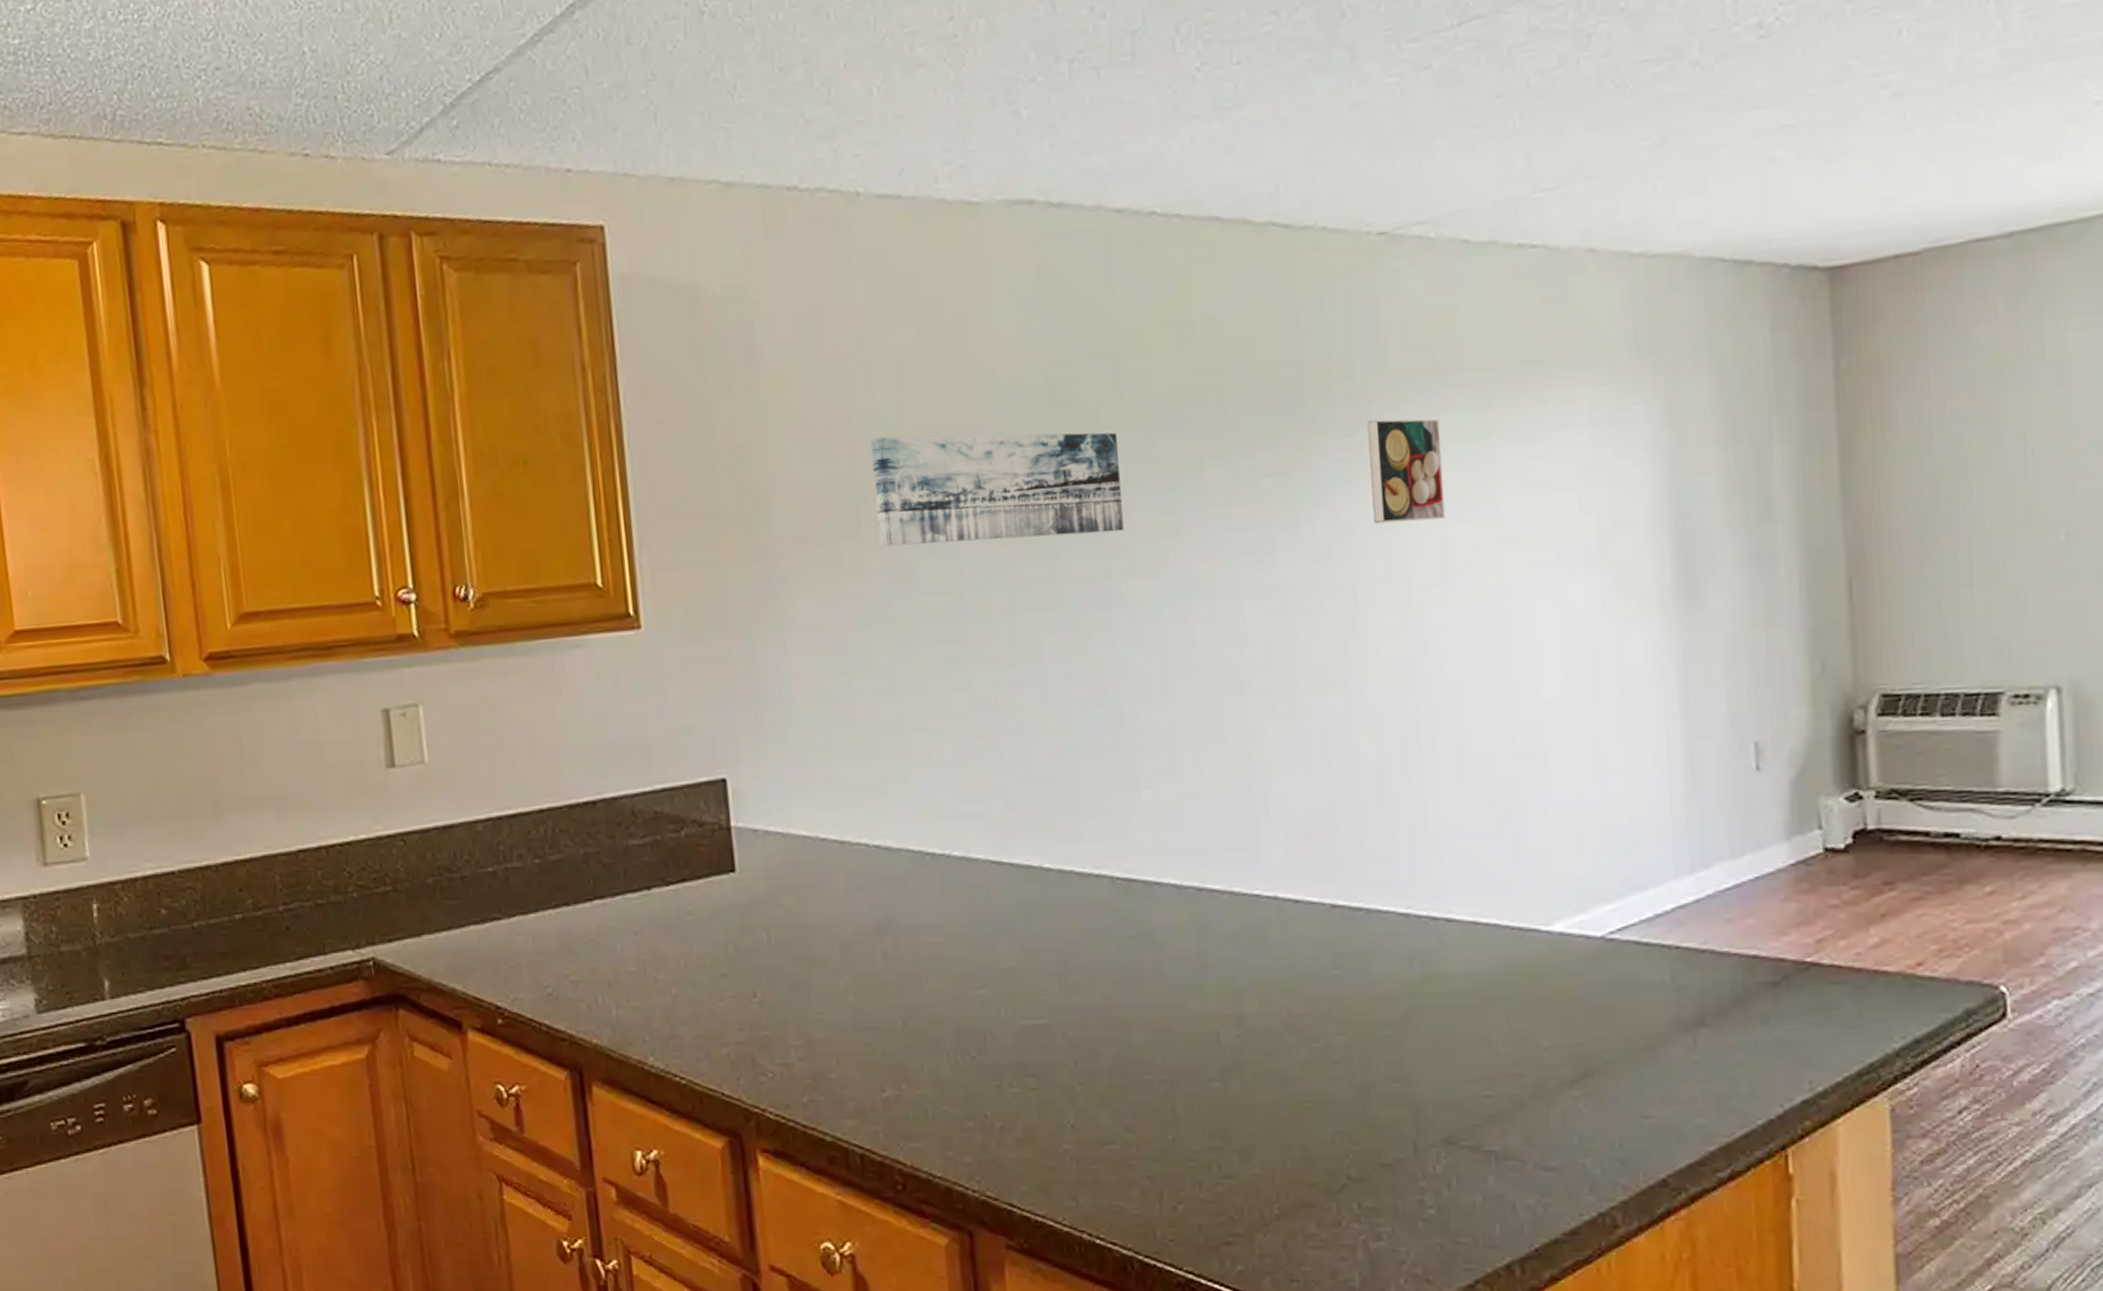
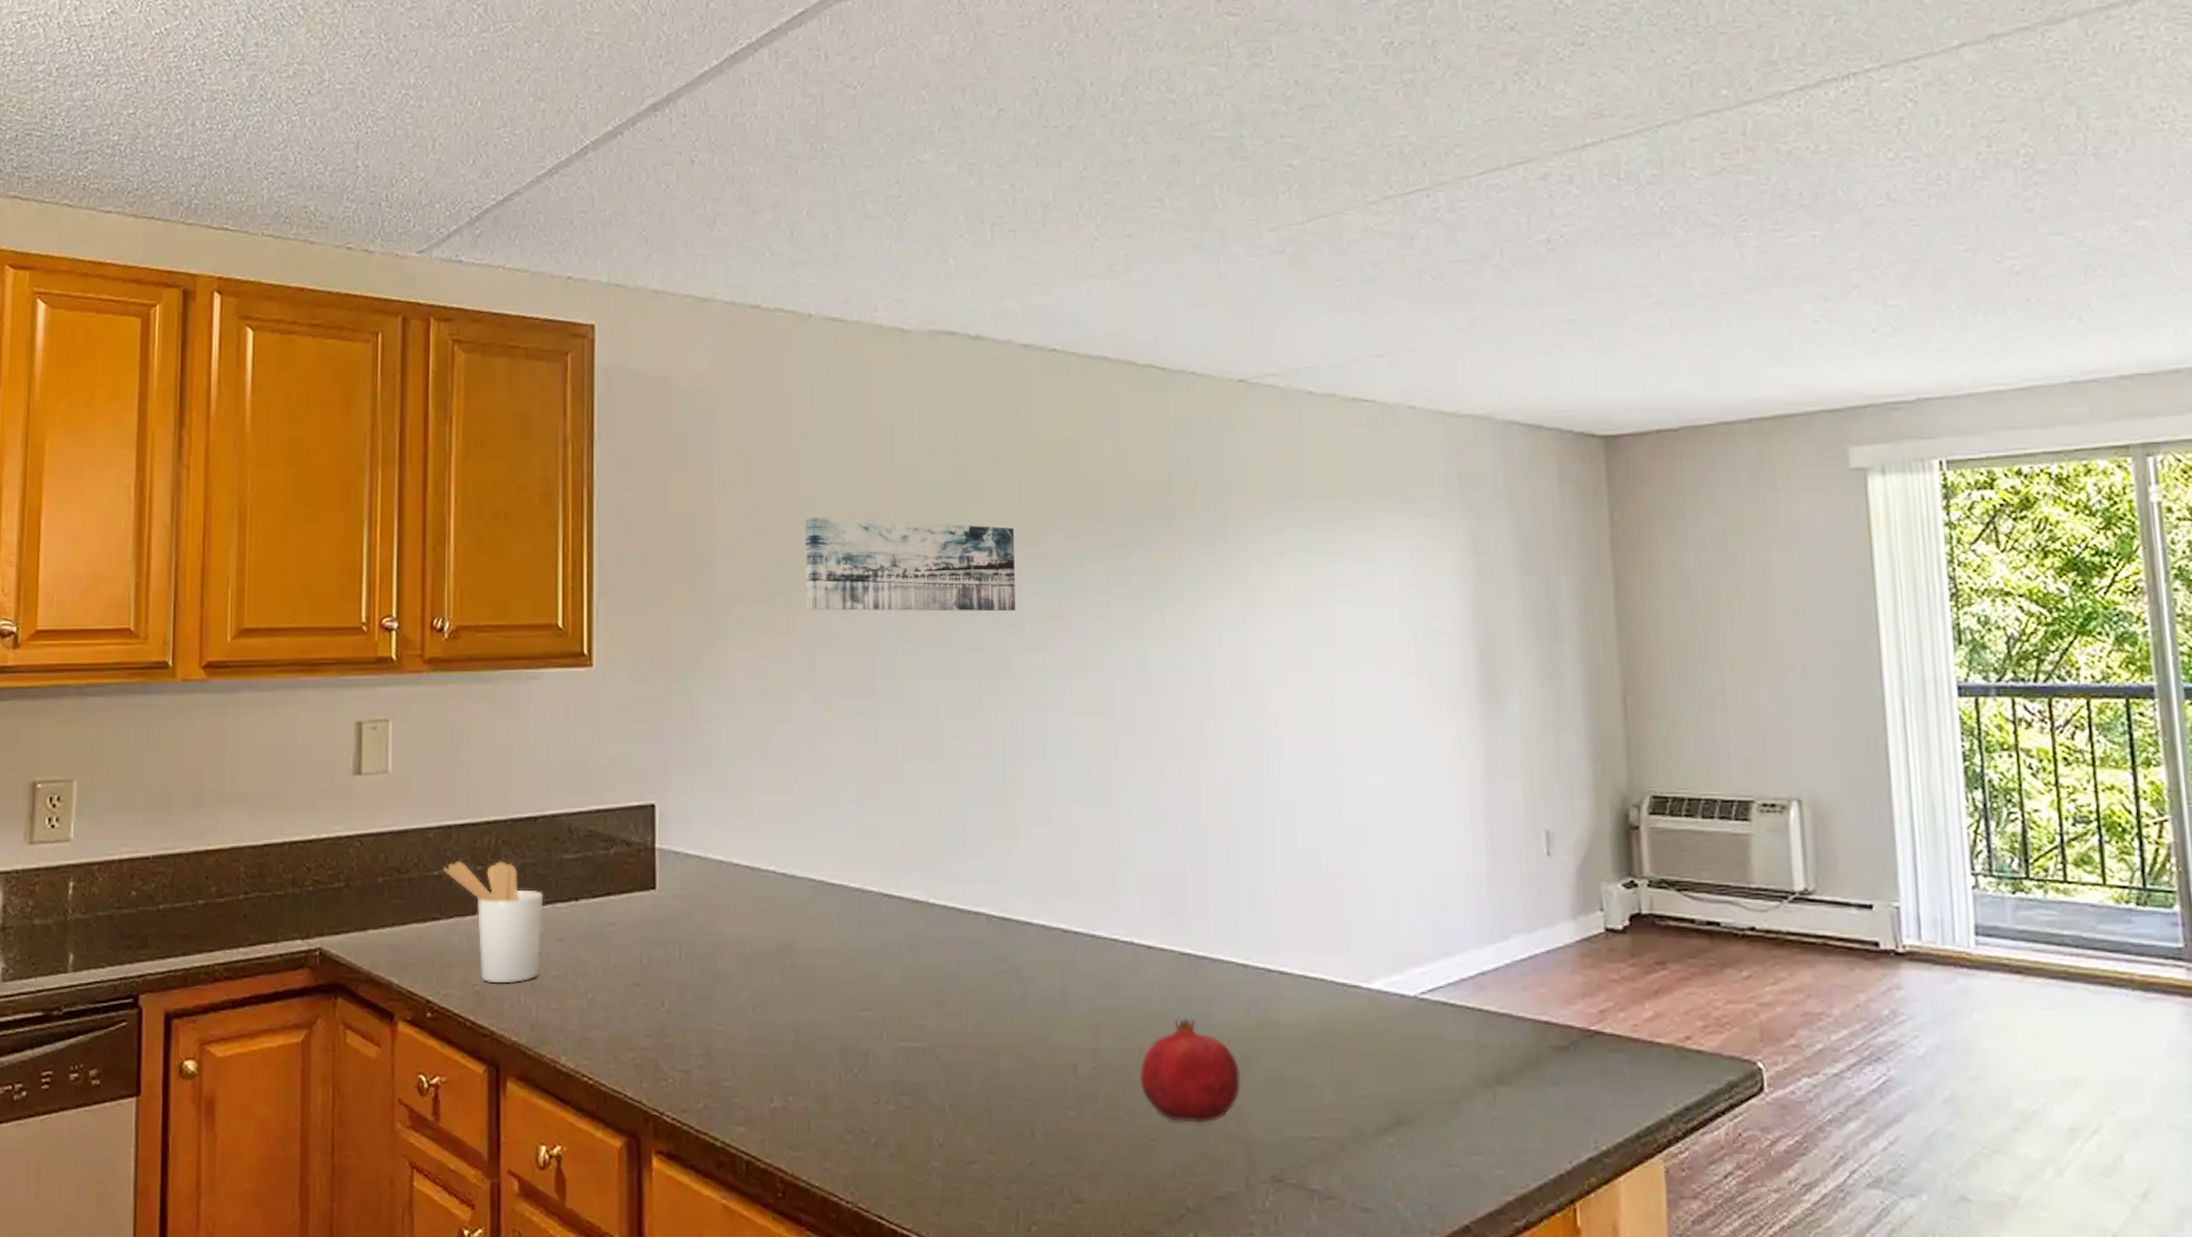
utensil holder: none [498,852,615,983] -> present [443,860,544,984]
fruit: none [1291,975,1405,1088] -> present [1140,1018,1240,1123]
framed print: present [1367,418,1446,524] -> none [1224,533,1288,621]

